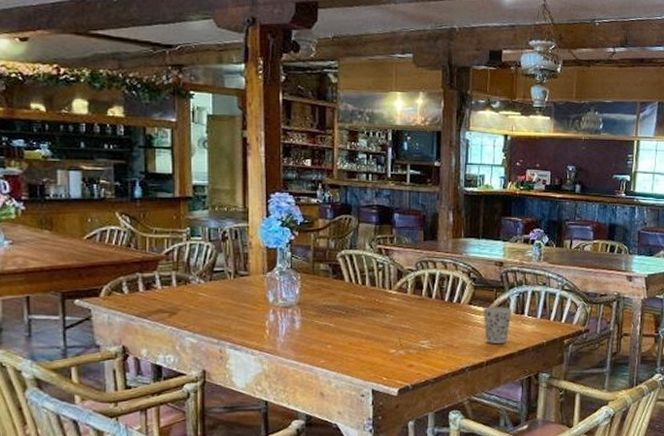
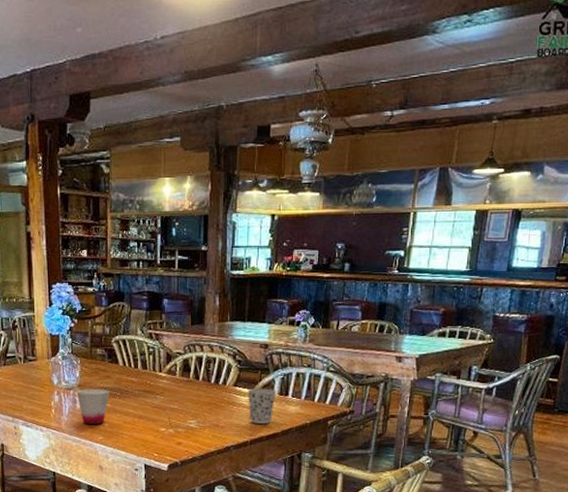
cup: none [295,307,333,346] -> present [76,389,109,424]

